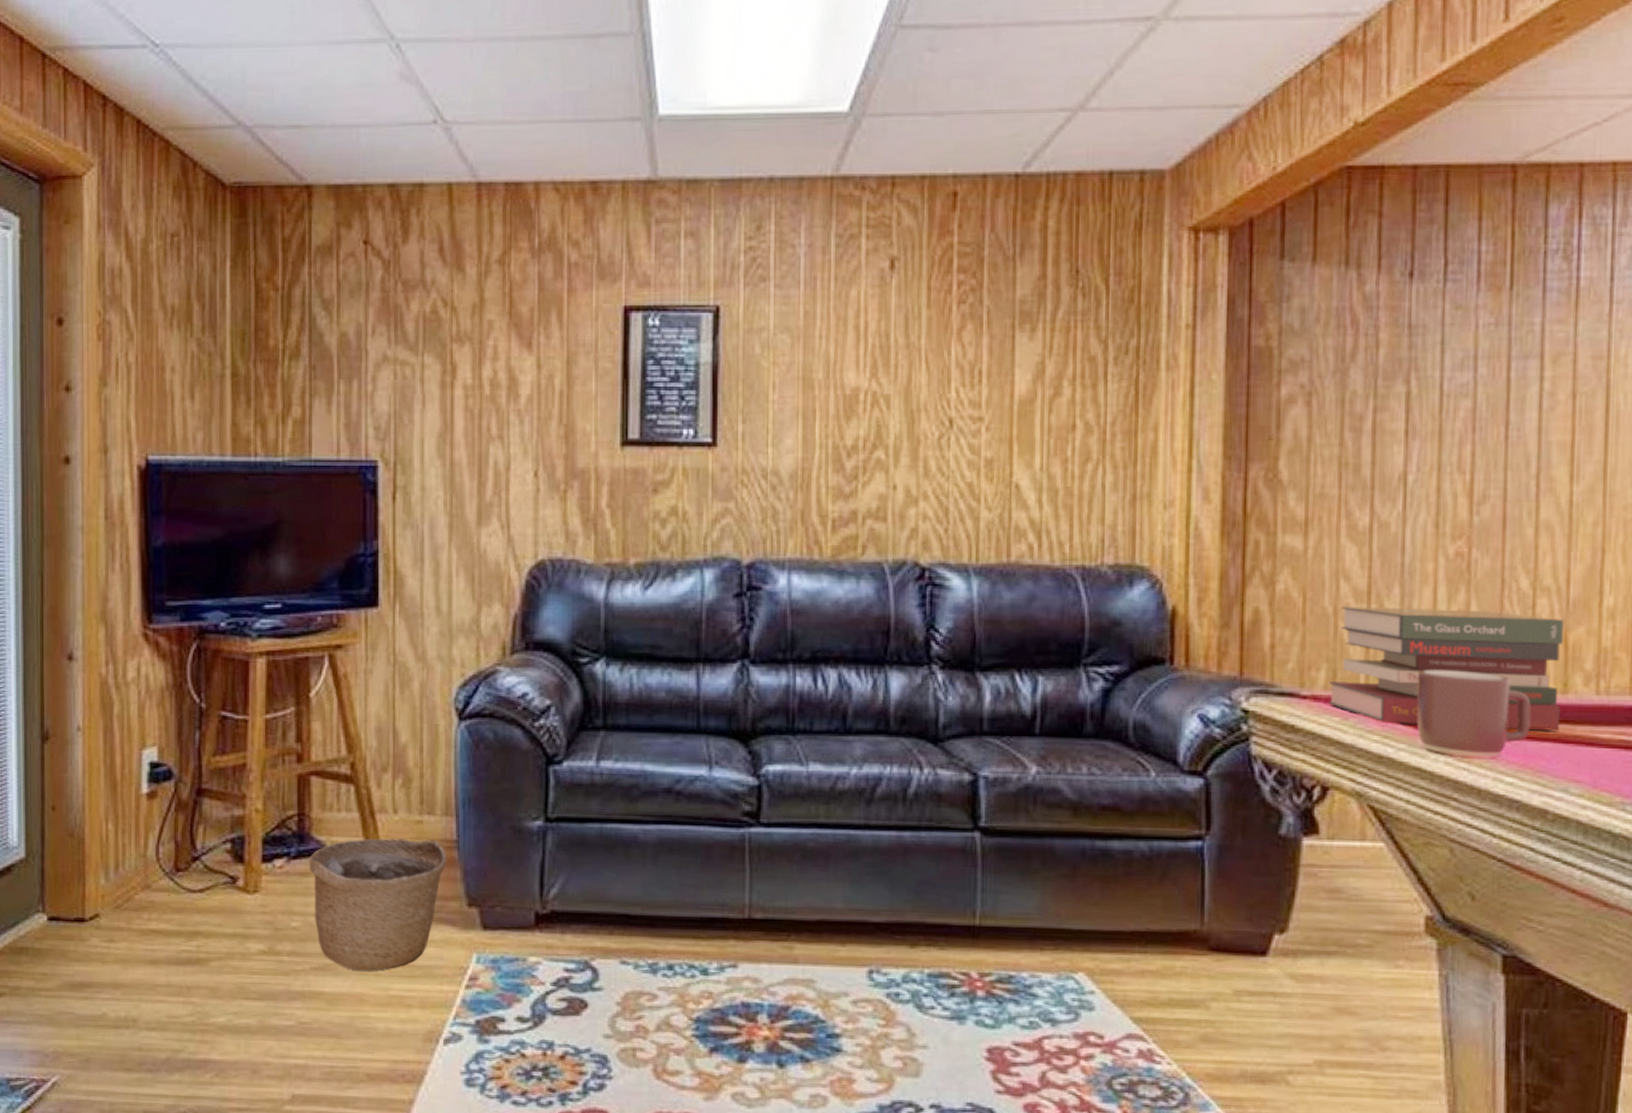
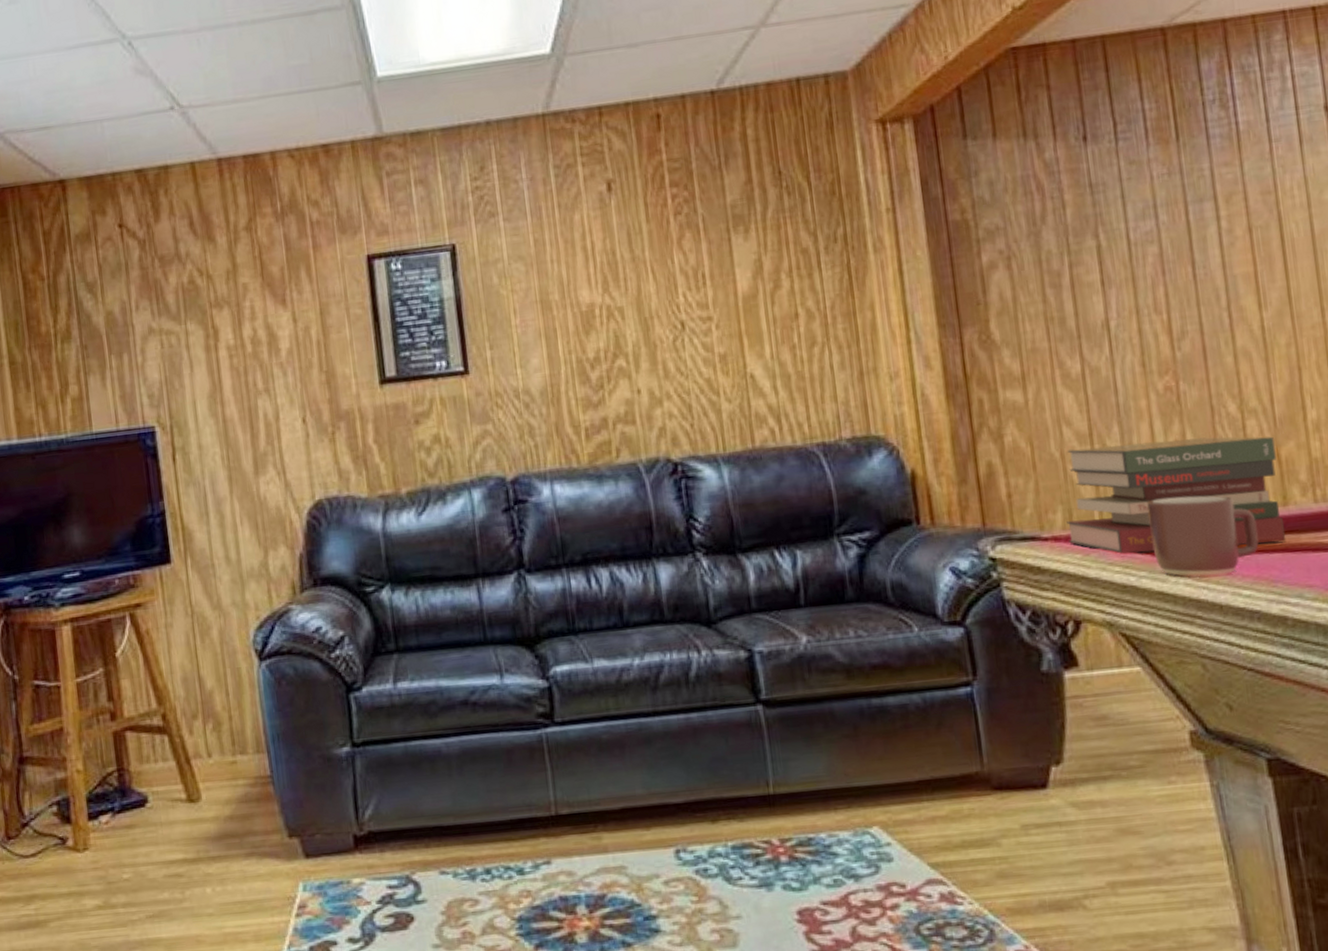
basket: present [309,838,447,971] -> none [132,778,264,913]

